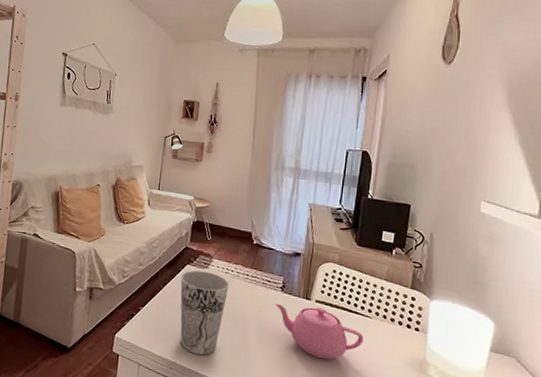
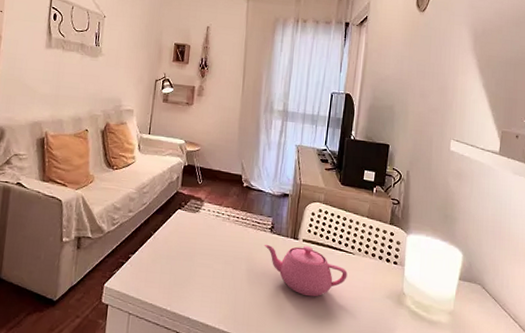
cup: present [180,270,230,355] -> none [171,215,220,300]

